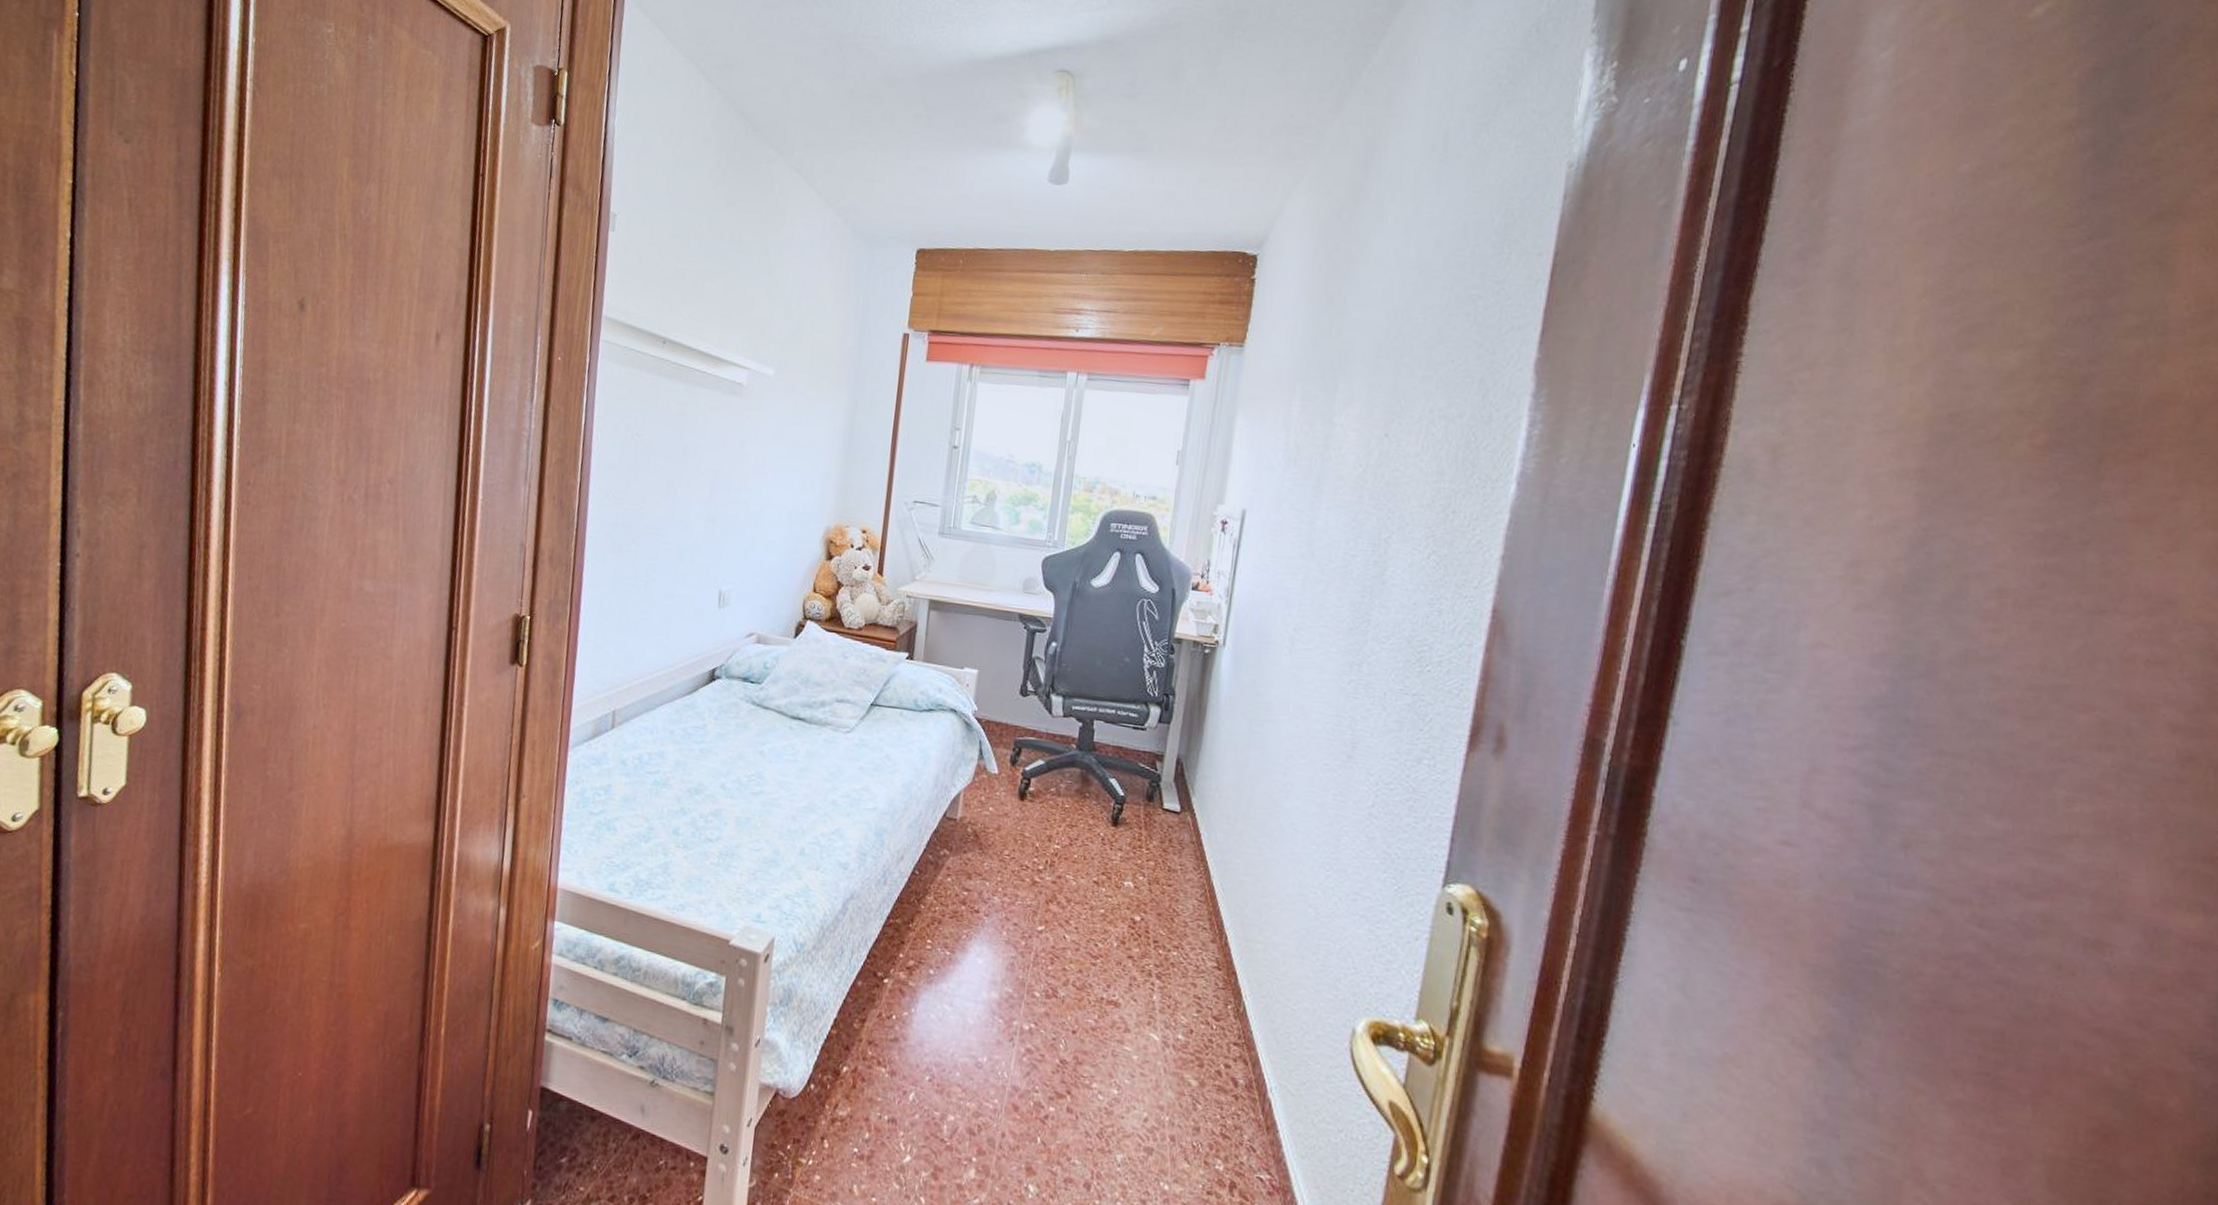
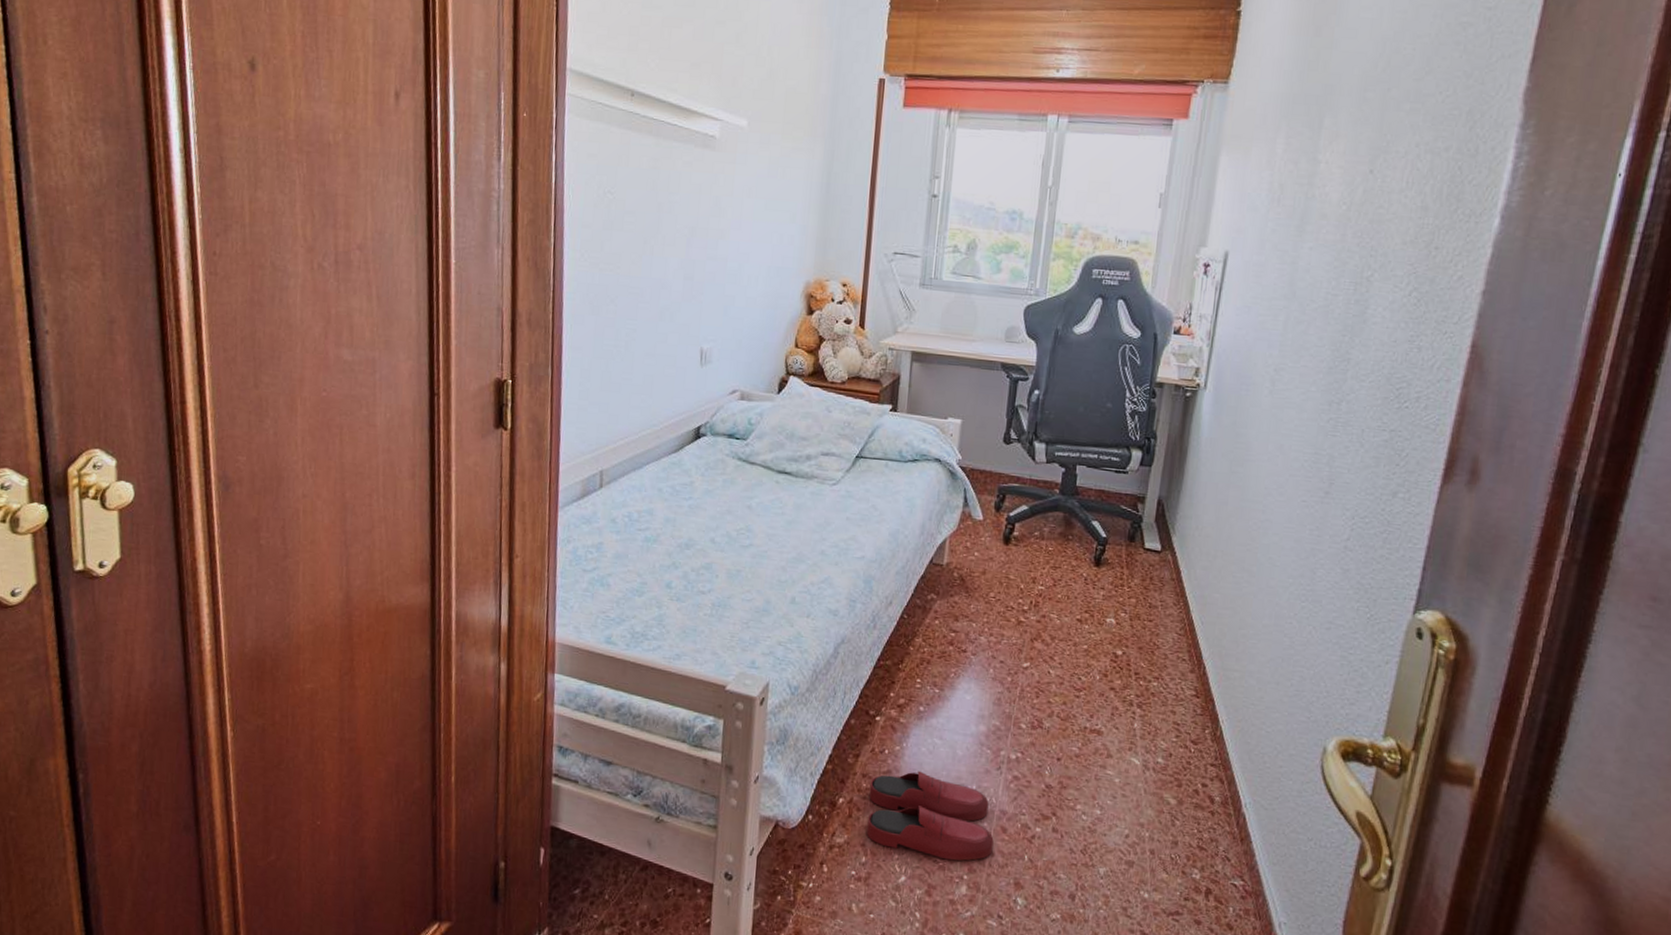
slippers: none [871,1039,1005,1142] -> present [867,770,994,861]

